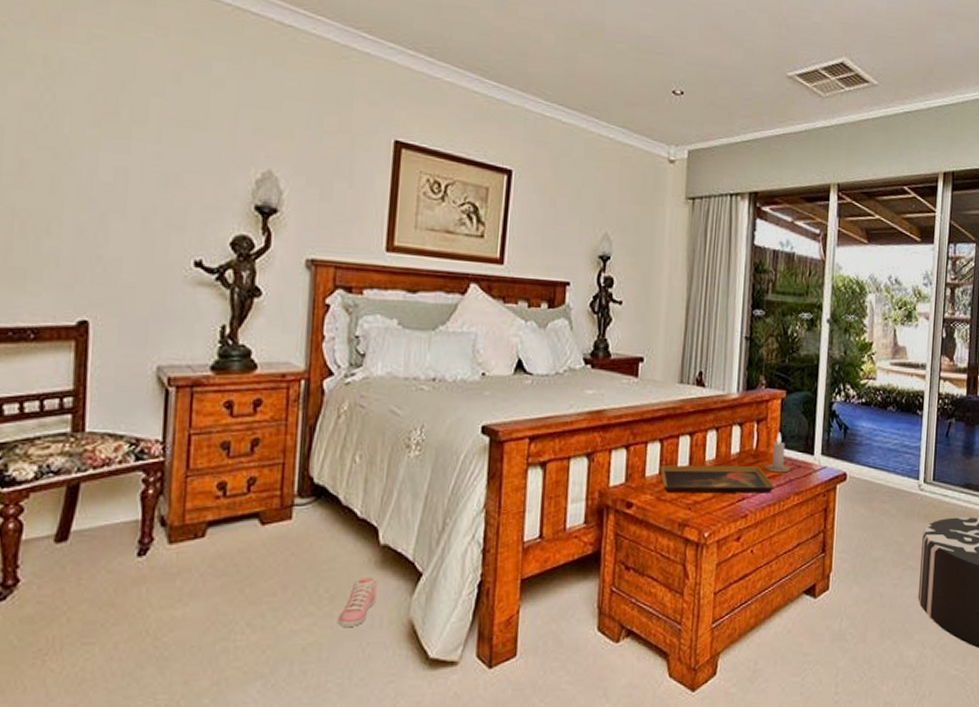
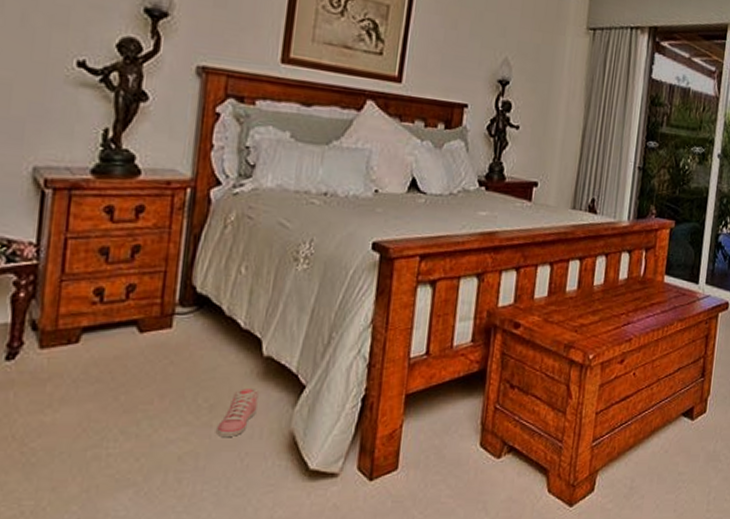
decorative tray: present [660,465,775,494] -> none [549,288,659,319]
candle: present [765,432,791,473] -> none [651,261,676,300]

